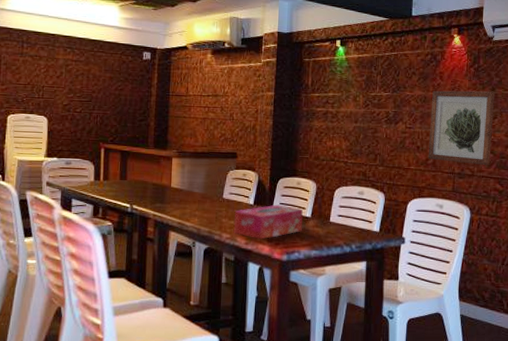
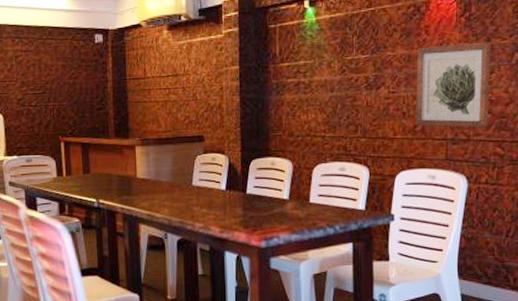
tissue box: present [234,204,303,239] -> none [207,188,280,226]

